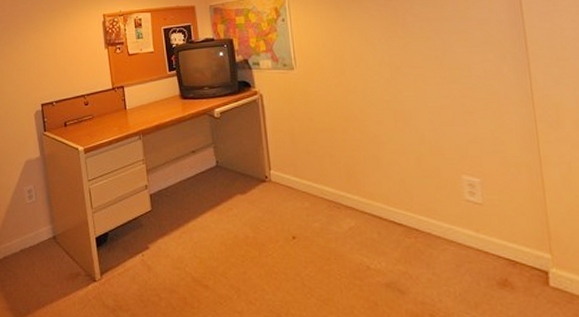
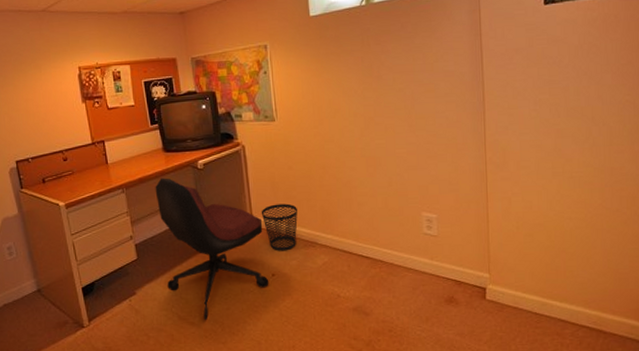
office chair: none [171,125,290,285] -> present [155,178,269,321]
wastebasket: none [280,158,320,211] -> present [261,203,298,251]

